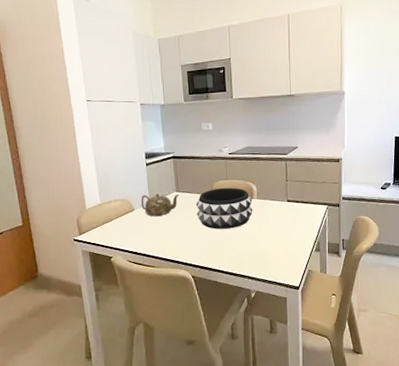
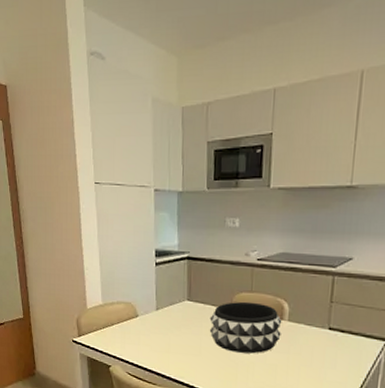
teapot: present [141,193,180,217] -> none [146,300,192,327]

